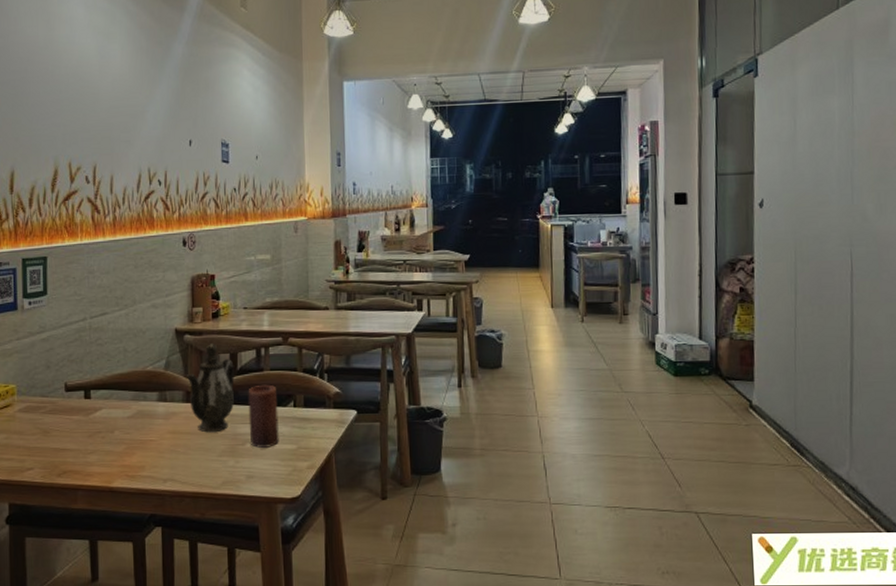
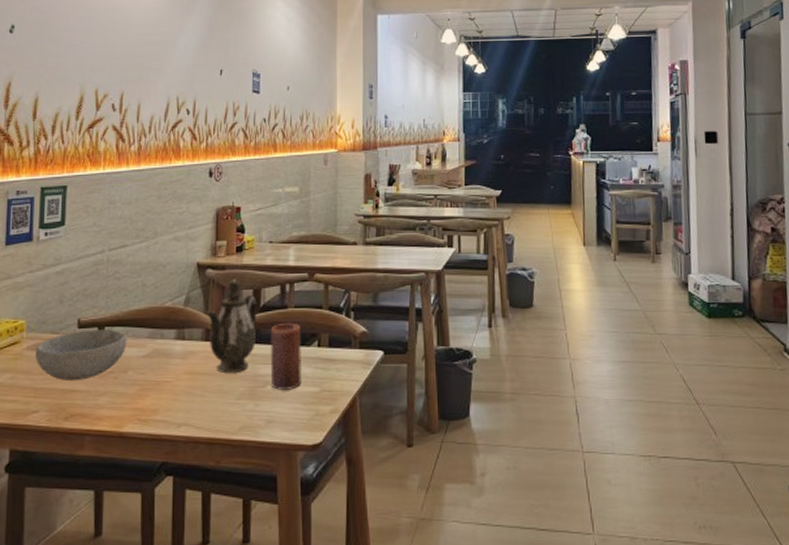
bowl: none [27,392,112,441] -> present [35,329,127,382]

